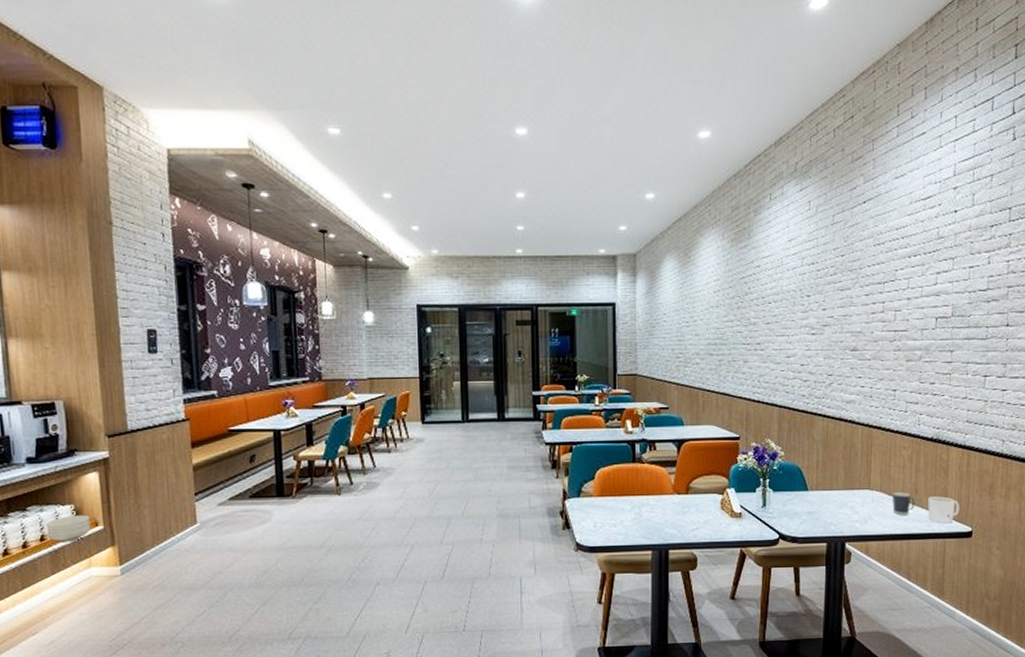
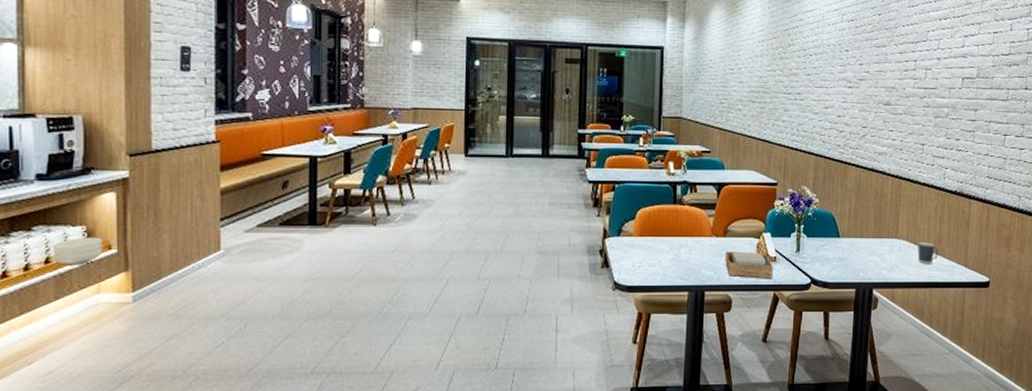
napkin holder: none [689,508,740,536] -> present [725,251,774,279]
mug: present [928,496,960,523] -> none [950,247,979,273]

